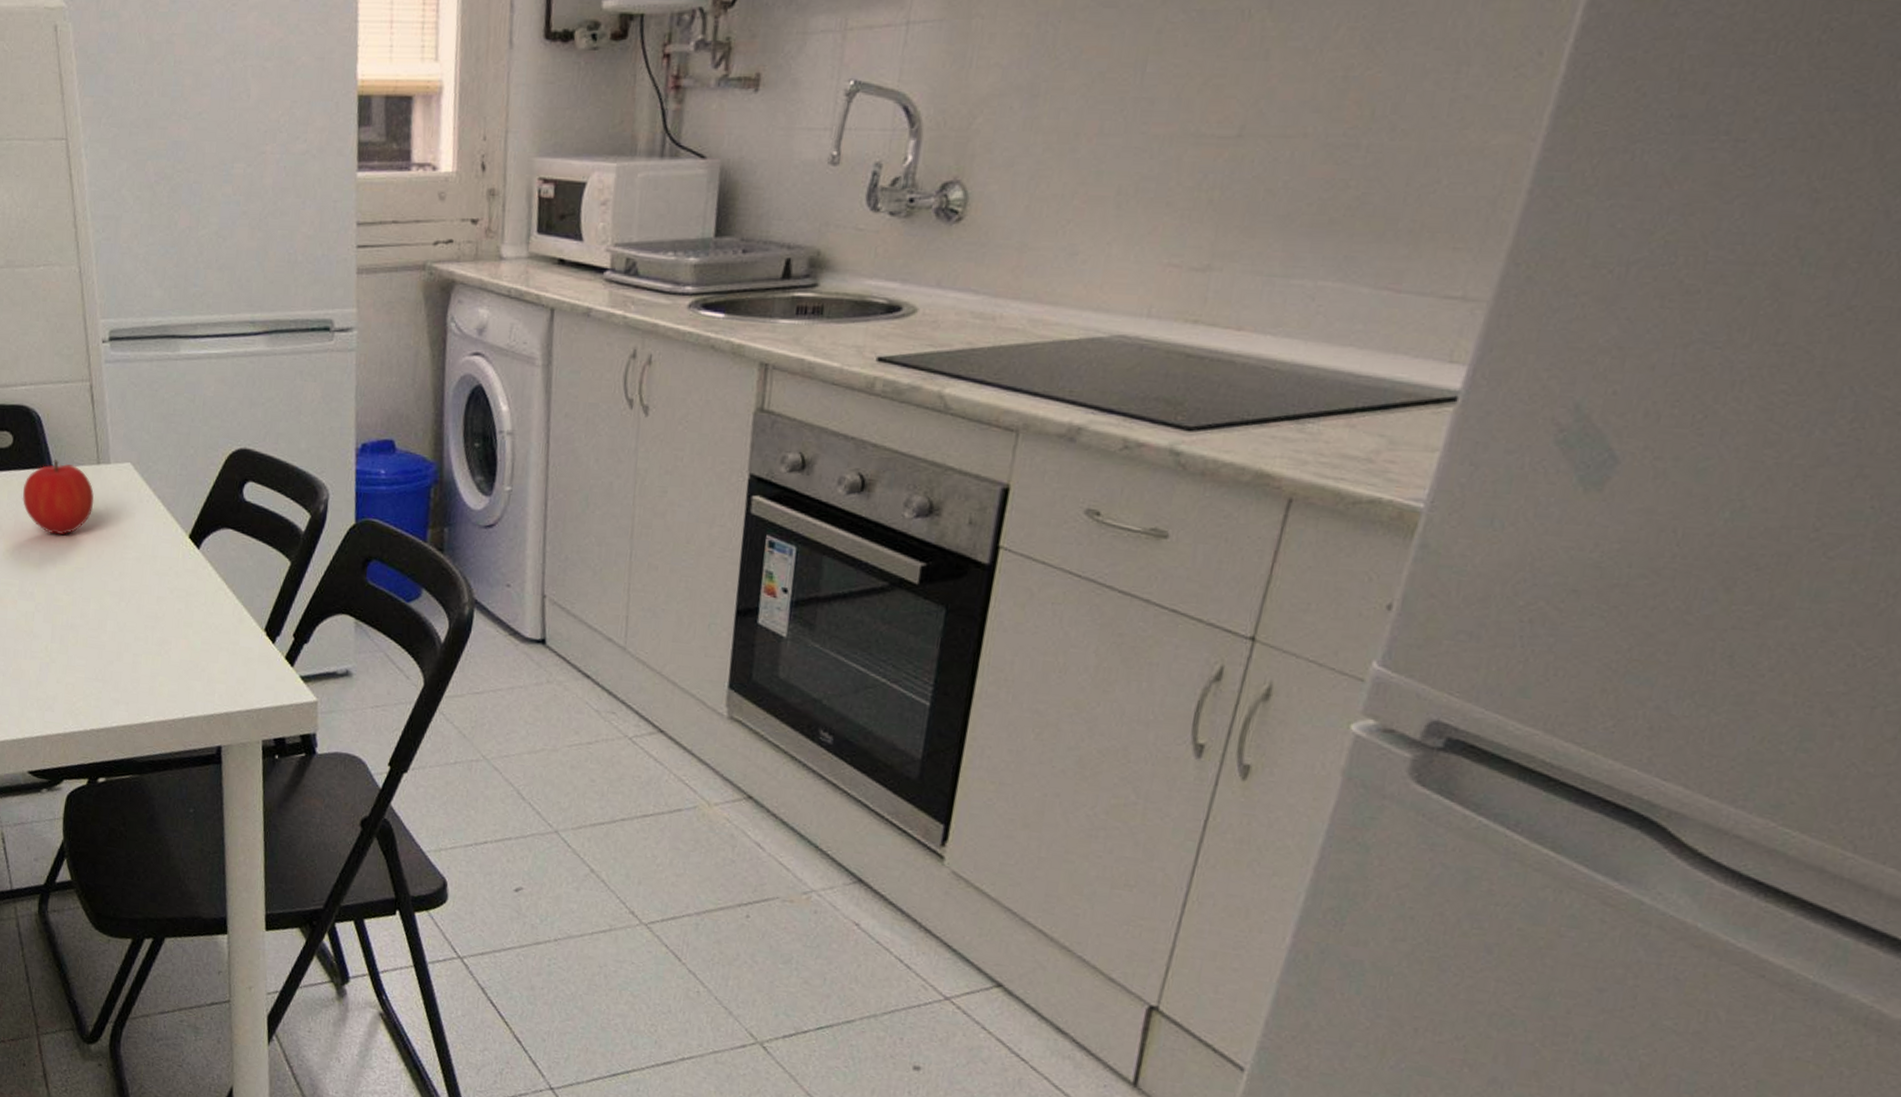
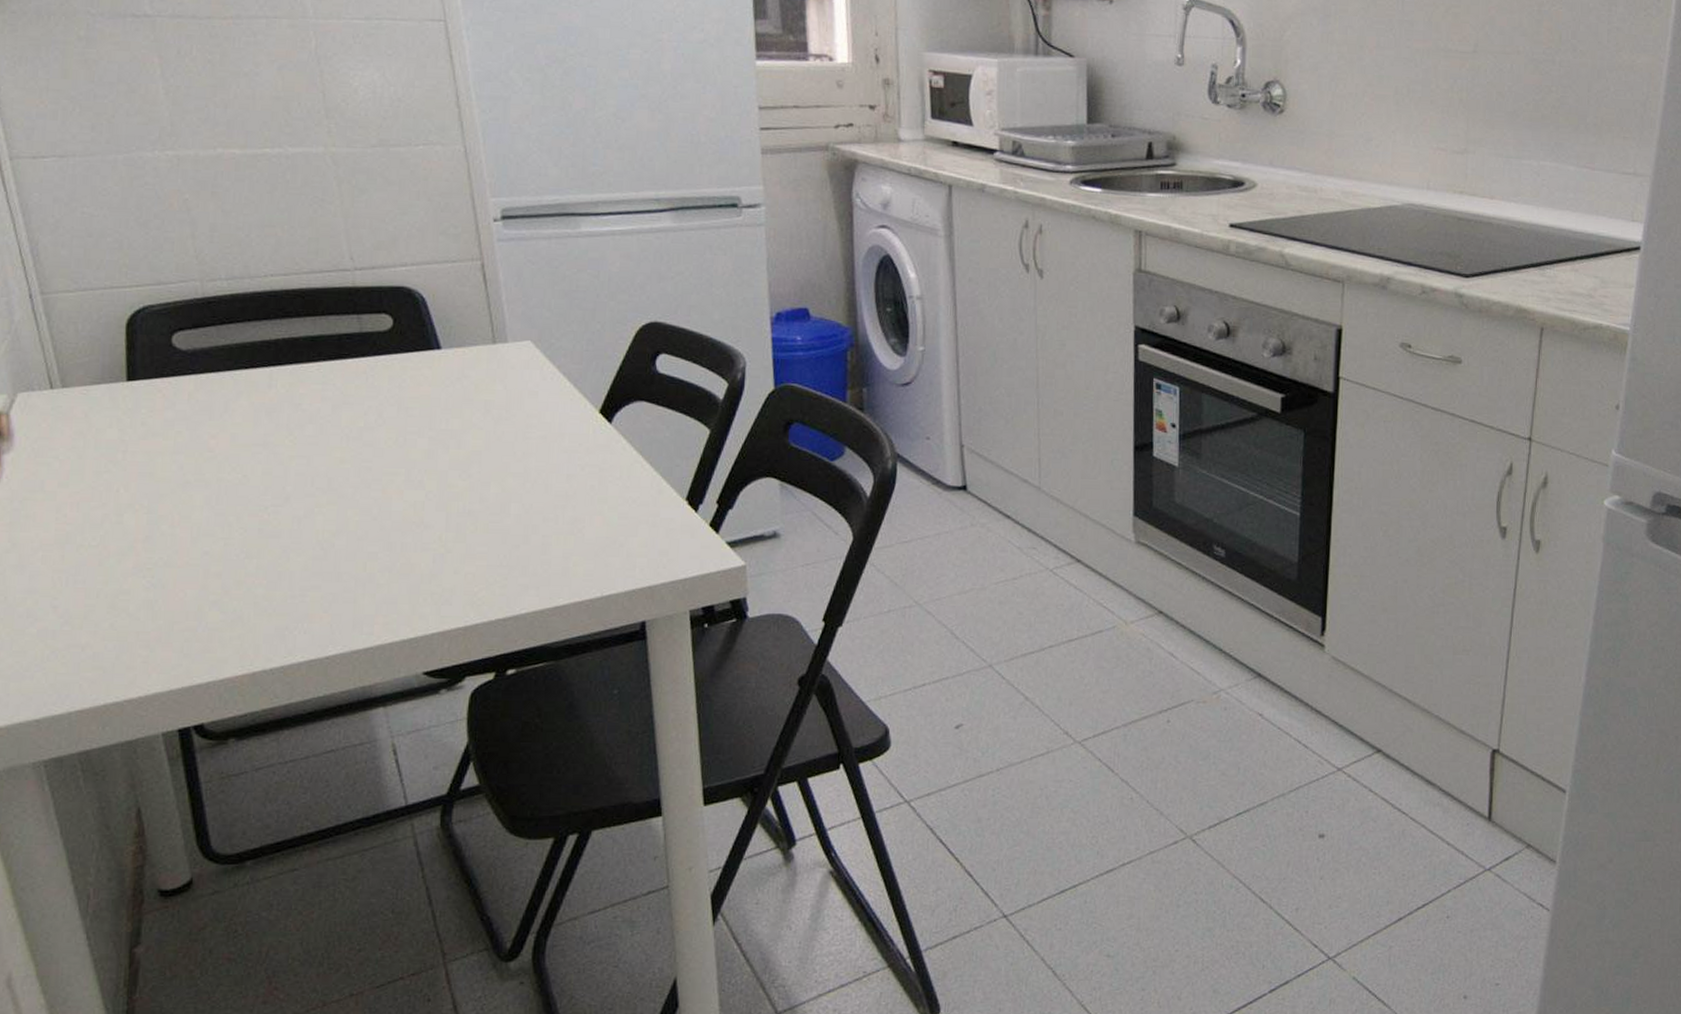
fruit: present [22,460,94,536] -> none [405,341,491,419]

